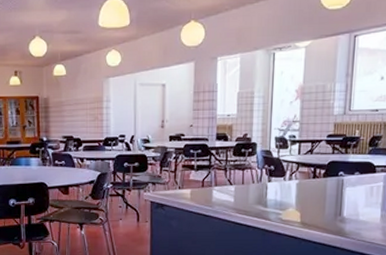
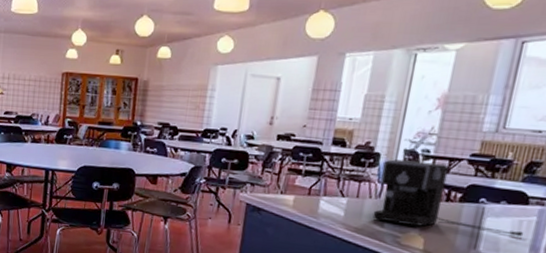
coffee maker: none [257,146,376,203] -> present [372,159,524,236]

